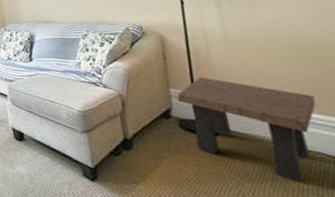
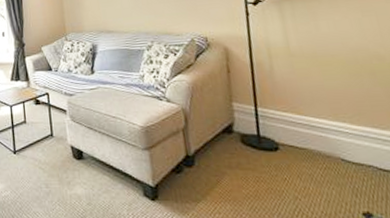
side table: present [177,77,316,184] -> none [240,90,370,197]

